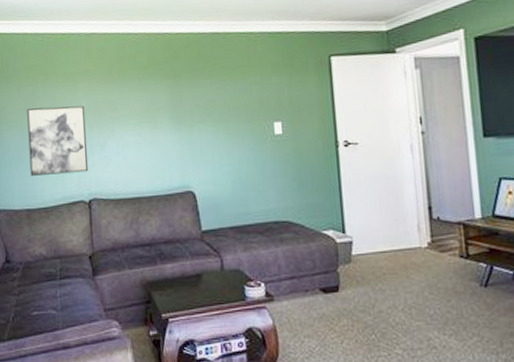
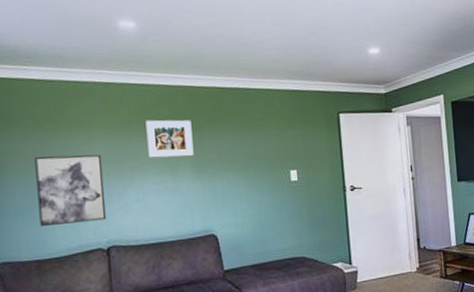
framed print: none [126,68,172,109] -> present [145,119,194,158]

